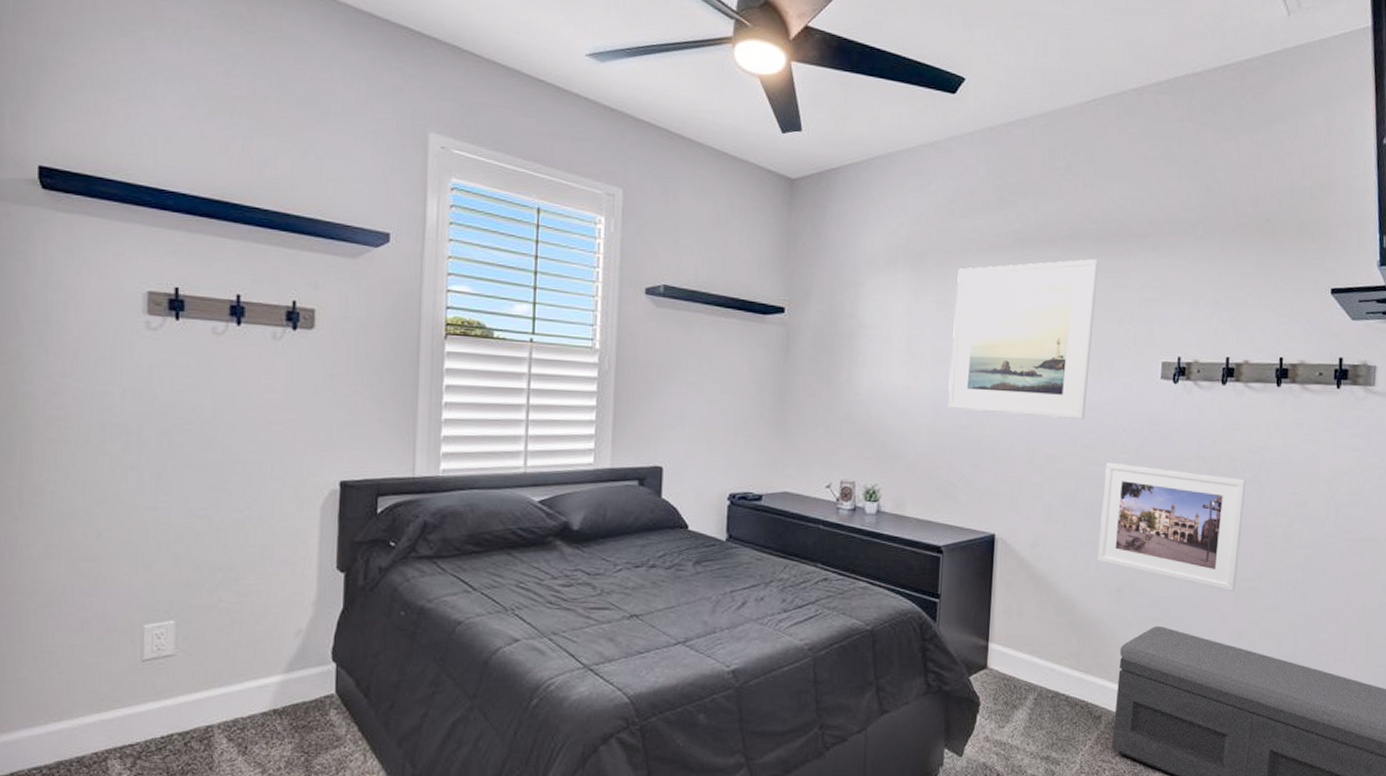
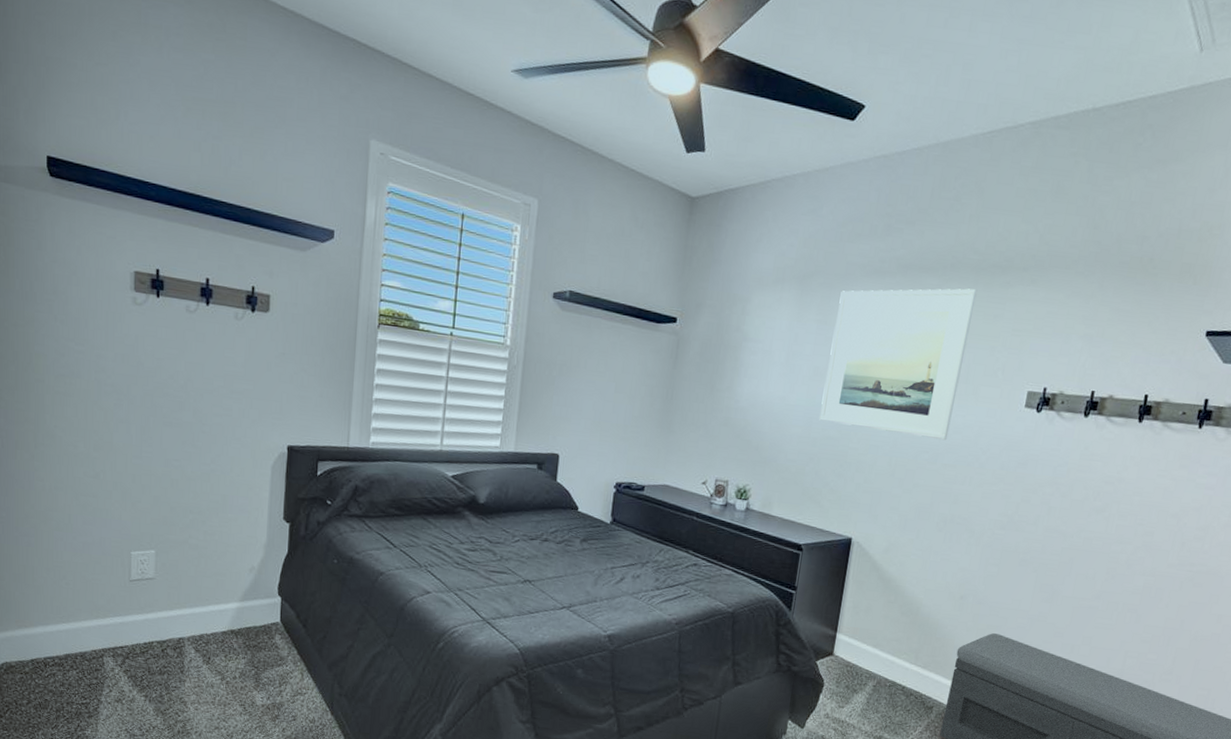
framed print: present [1097,462,1246,592] -> none [944,481,1096,609]

